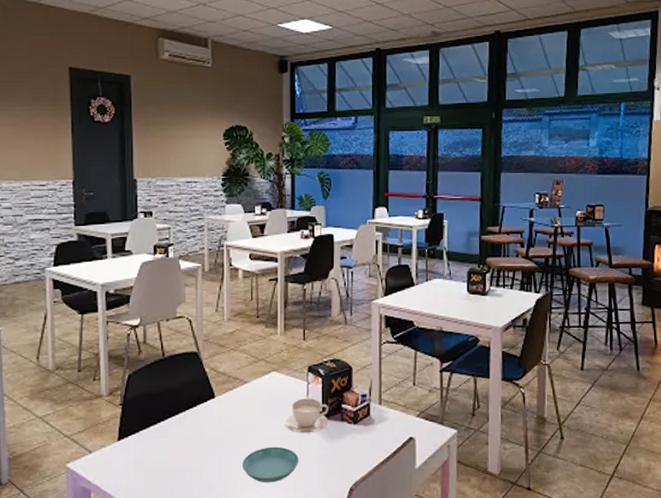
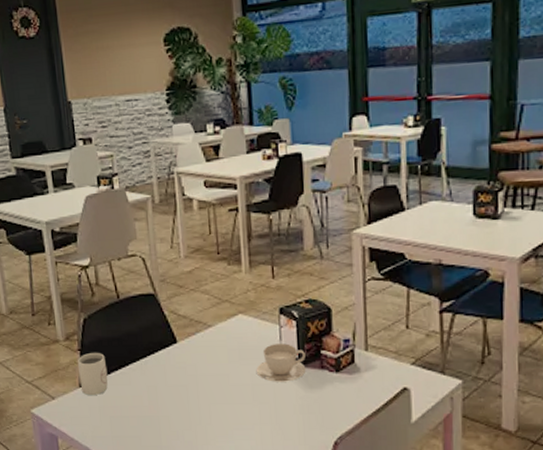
mug: none [118,406,147,449] -> present [77,352,108,396]
saucer: present [243,446,299,483] -> none [212,395,275,434]

